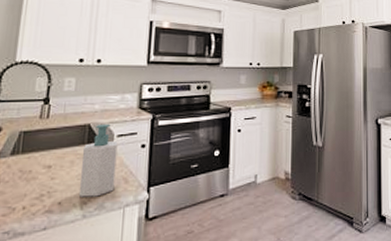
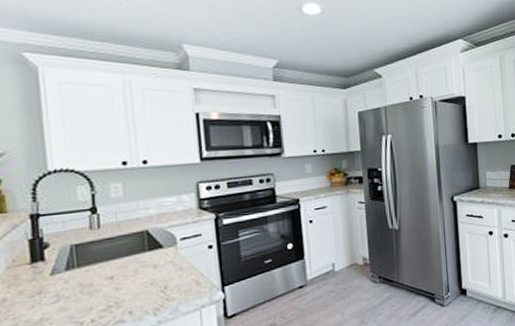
soap bottle: present [78,124,118,197] -> none [144,227,187,304]

